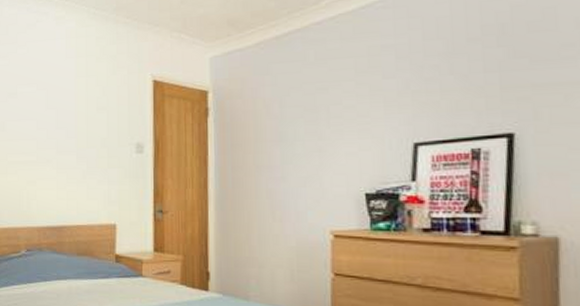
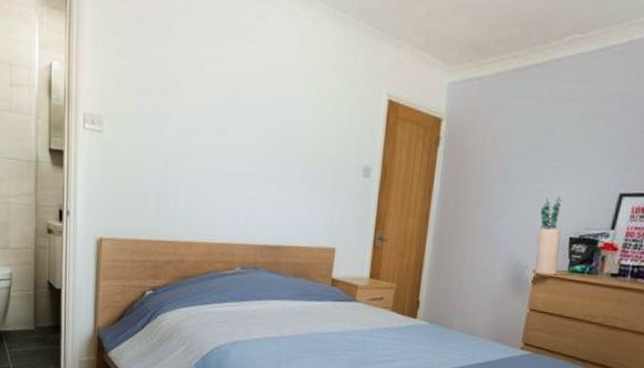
vase: none [327,152,359,237] -> present [534,196,562,277]

